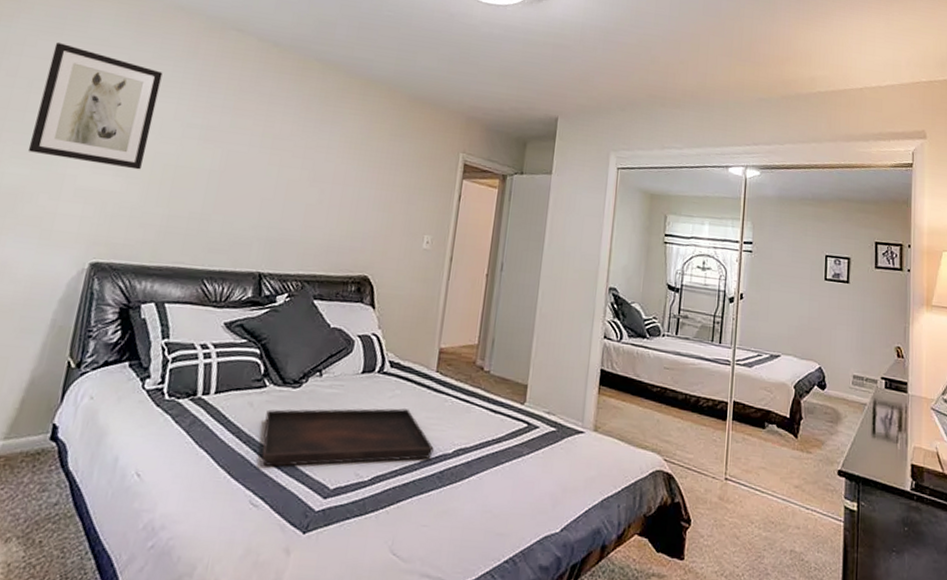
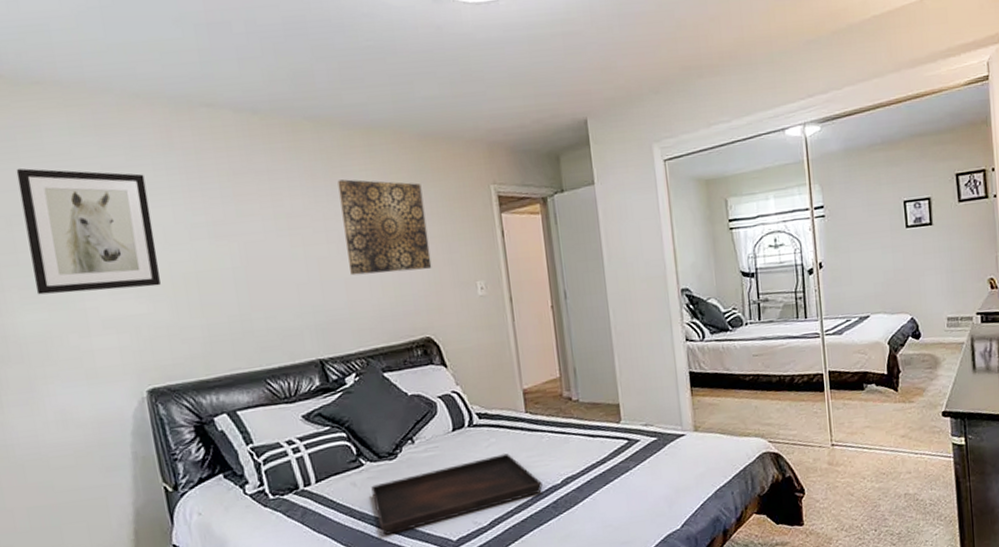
wall art: none [313,117,400,213] -> present [337,179,432,276]

